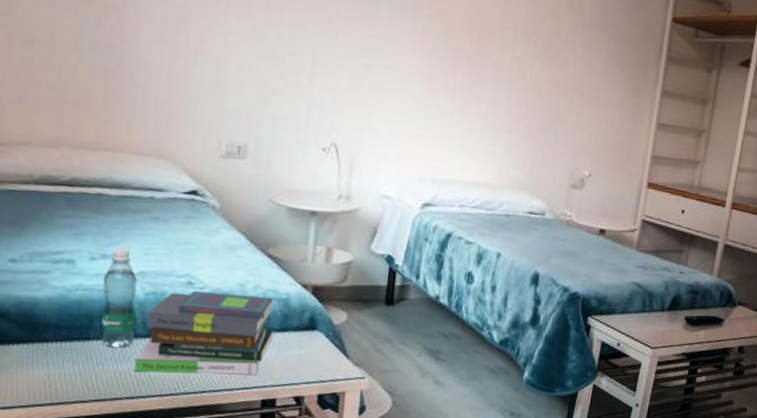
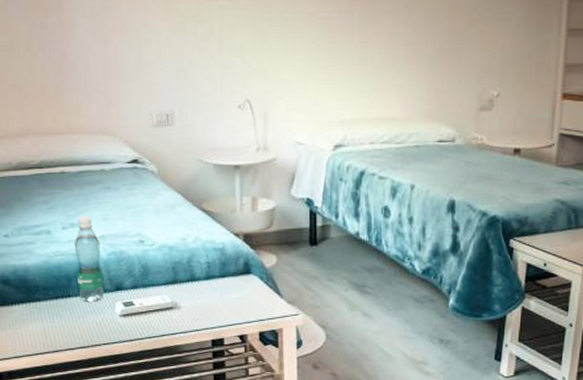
books: present [134,291,274,376] -> none [107,247,215,322]

